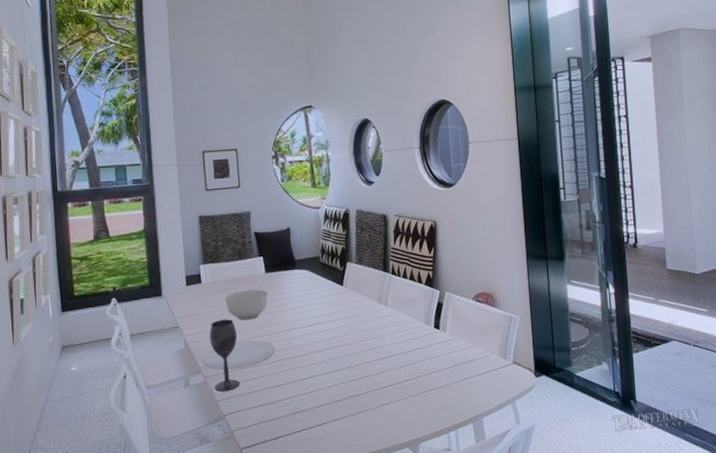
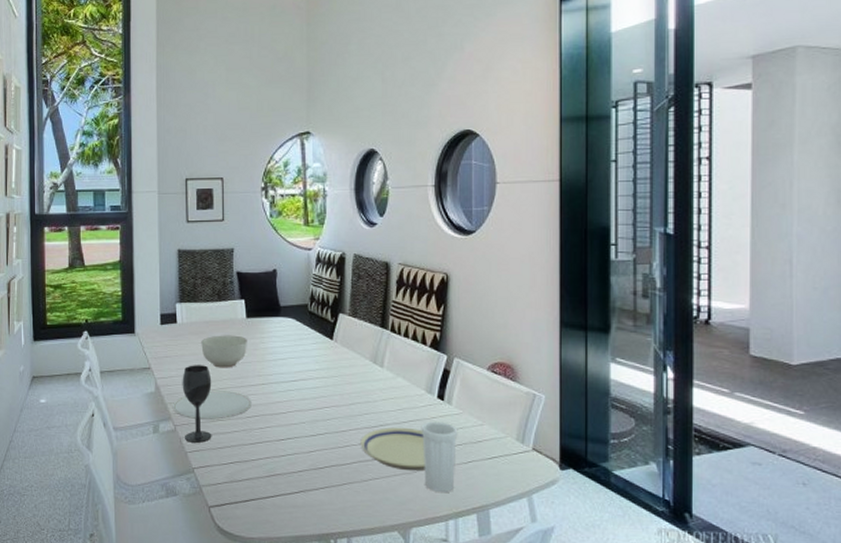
plate: none [372,356,428,394] -> present [360,427,425,471]
cup: none [422,347,453,409] -> present [421,421,458,493]

